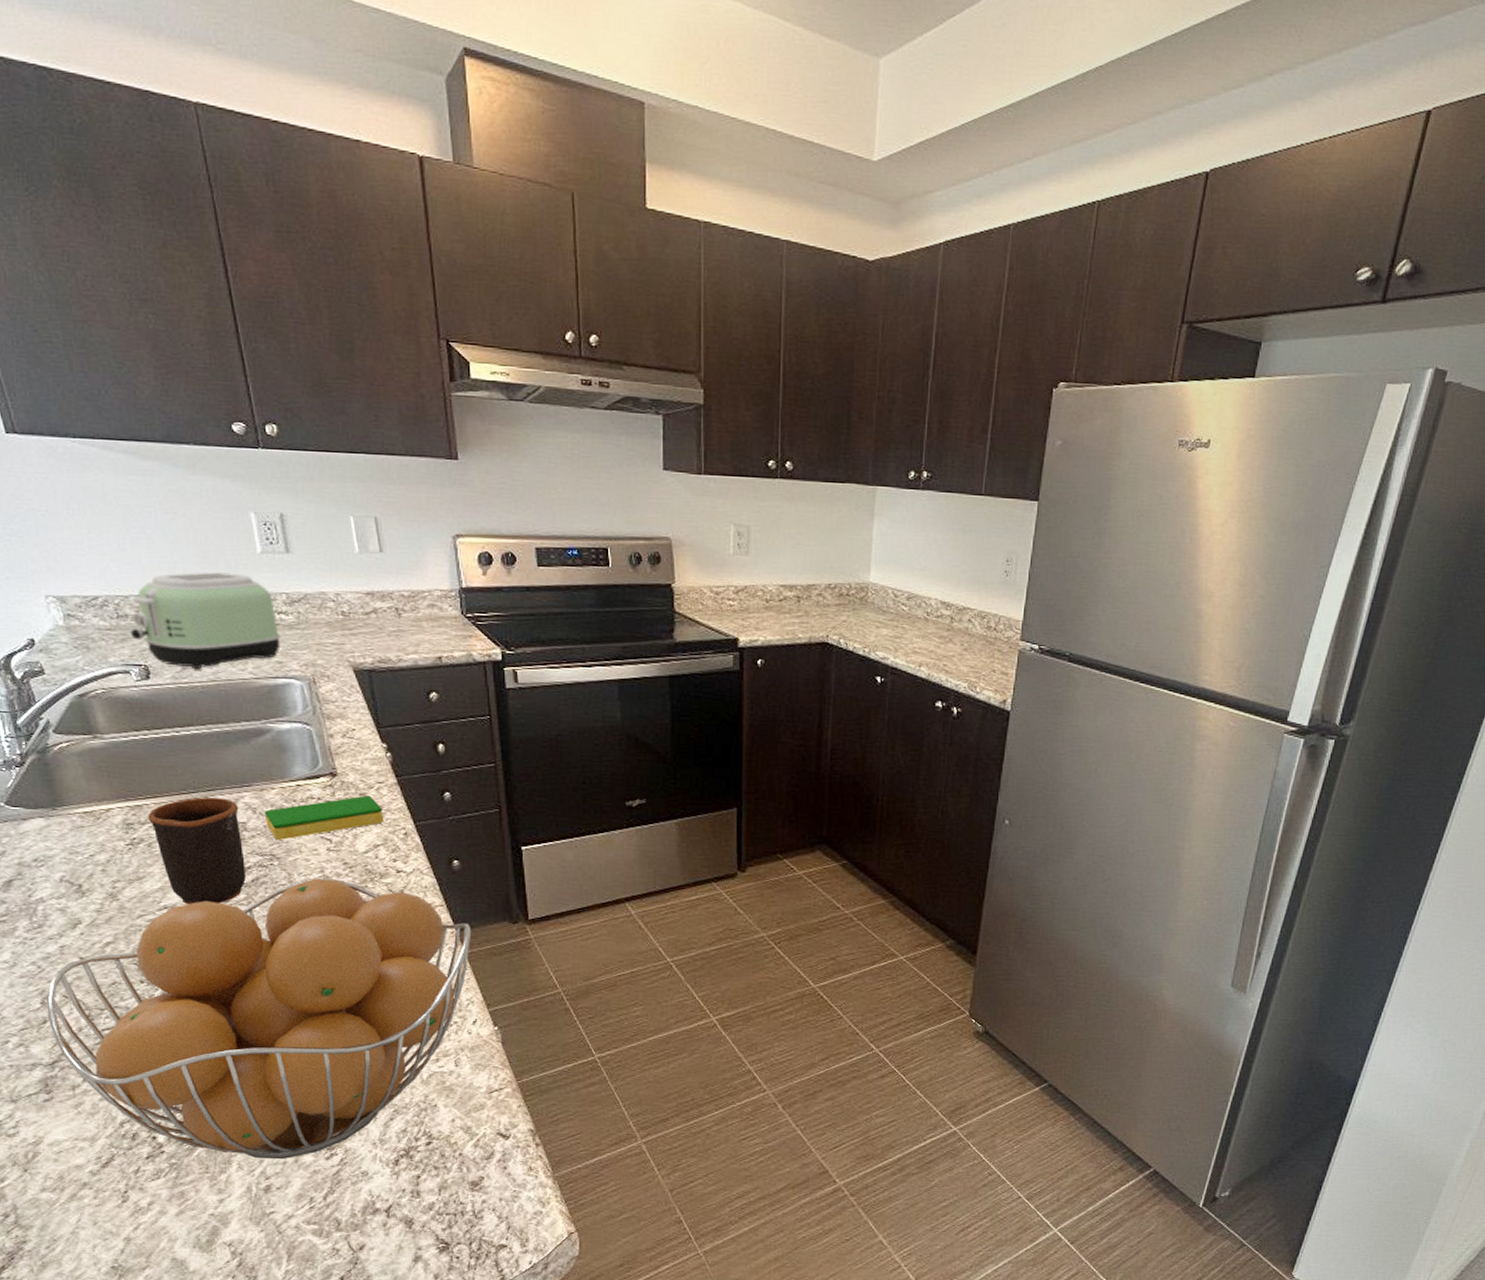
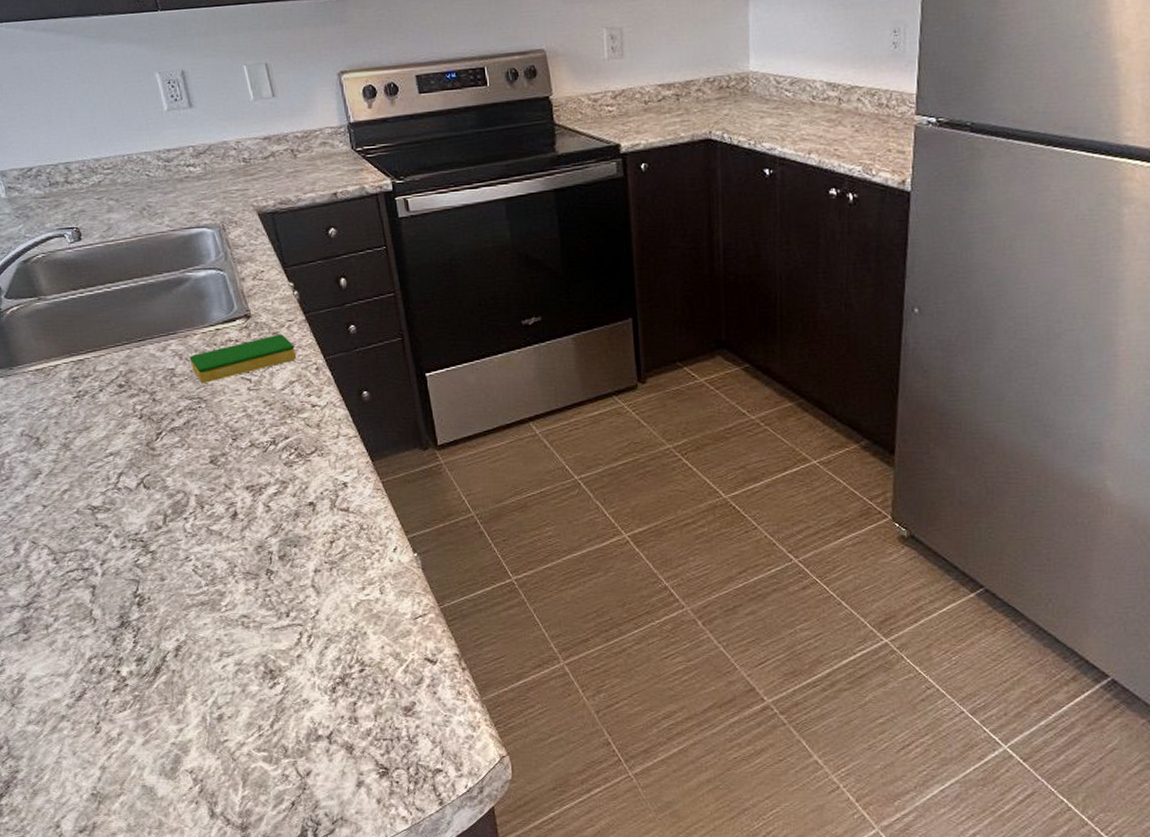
fruit basket: present [46,878,472,1159] -> none [18,417,386,689]
toaster: present [131,572,282,670] -> none [61,132,192,228]
mug: present [147,796,246,905] -> none [89,346,178,451]

